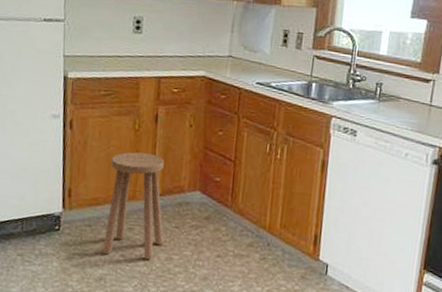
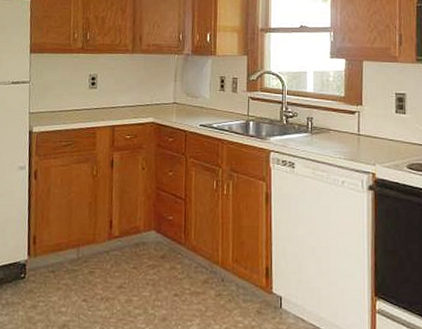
stool: present [102,152,165,260] -> none [65,197,122,303]

